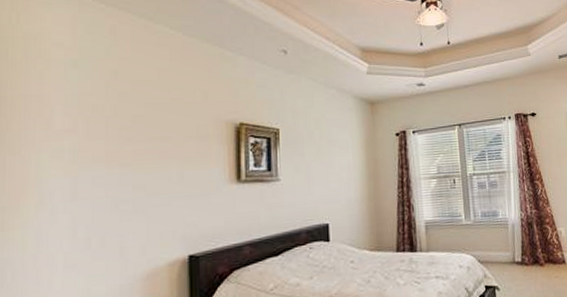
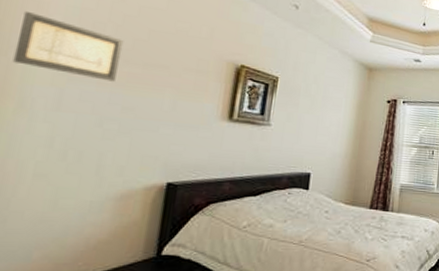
wall art: none [26,108,124,163] -> present [12,12,124,82]

